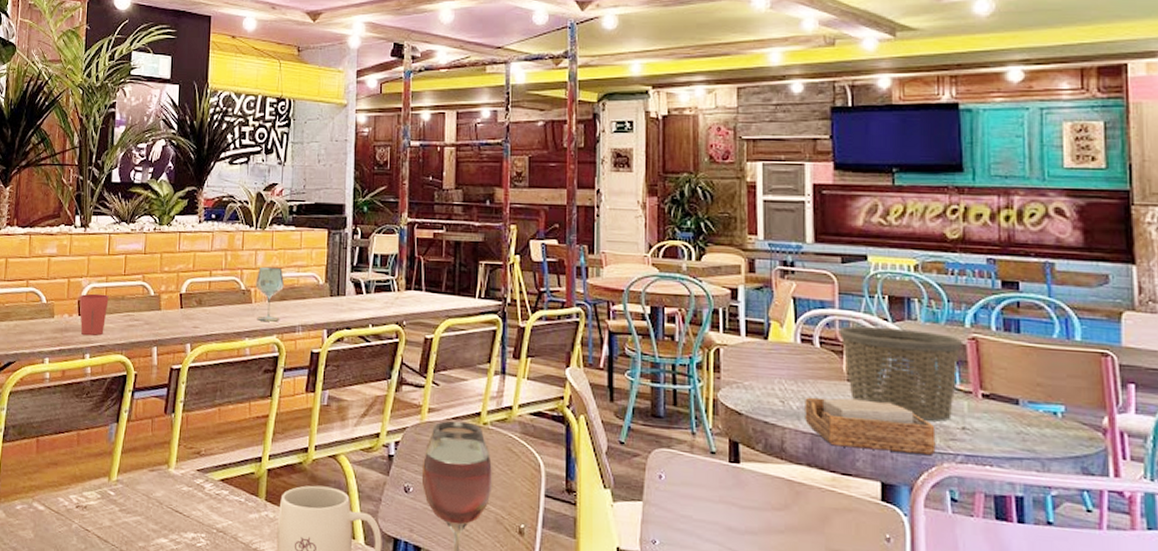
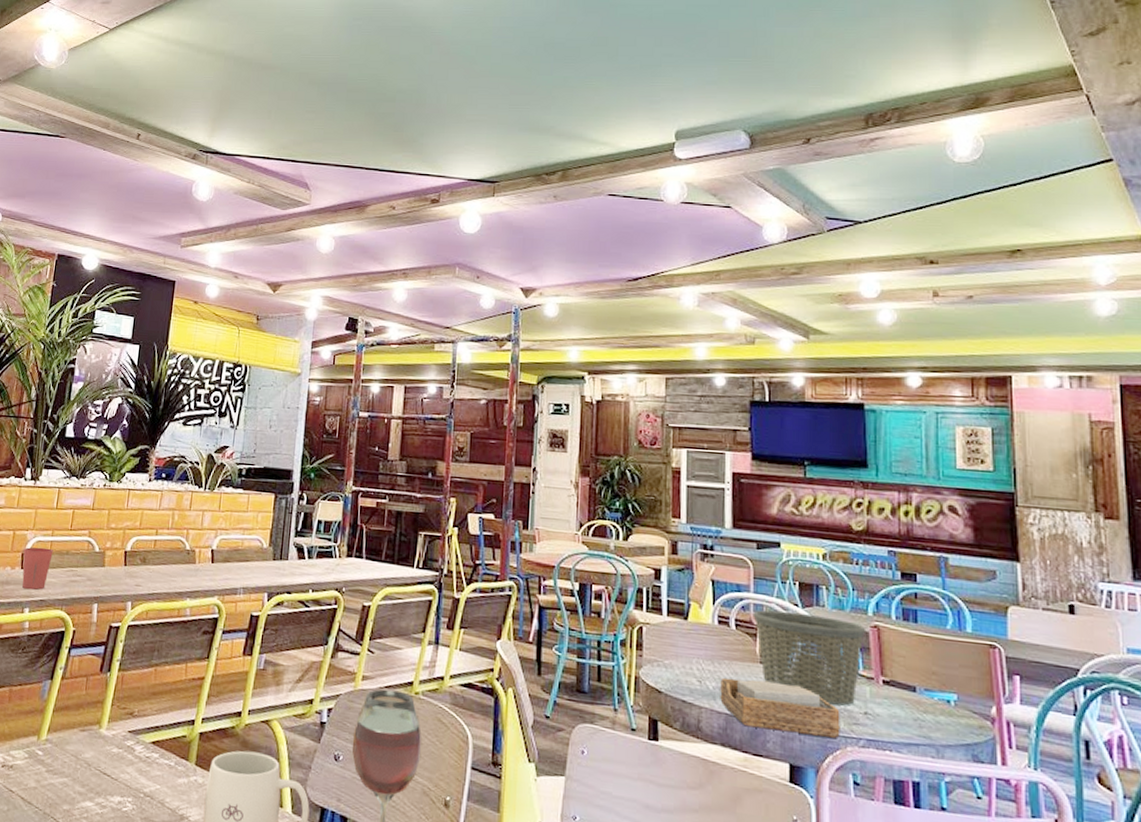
wine glass: present [255,266,284,322] -> none [199,527,229,583]

